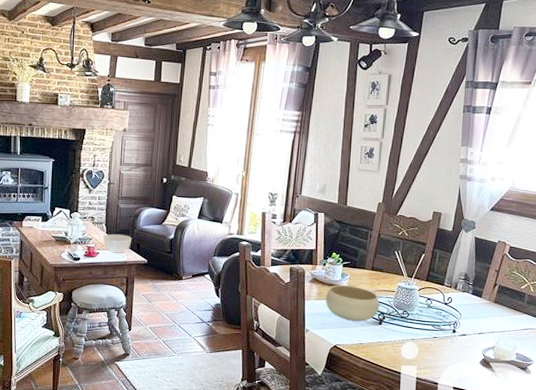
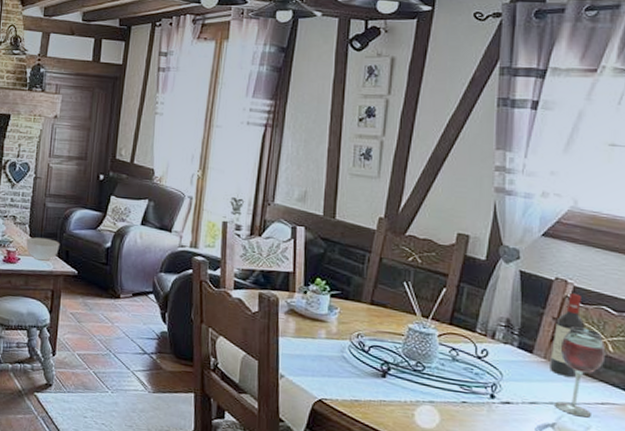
bowl: present [325,284,379,321] -> none [306,320,382,371]
wine bottle: none [492,252,516,312] -> present [550,293,585,377]
wineglass: none [495,276,529,340] -> present [555,326,606,418]

